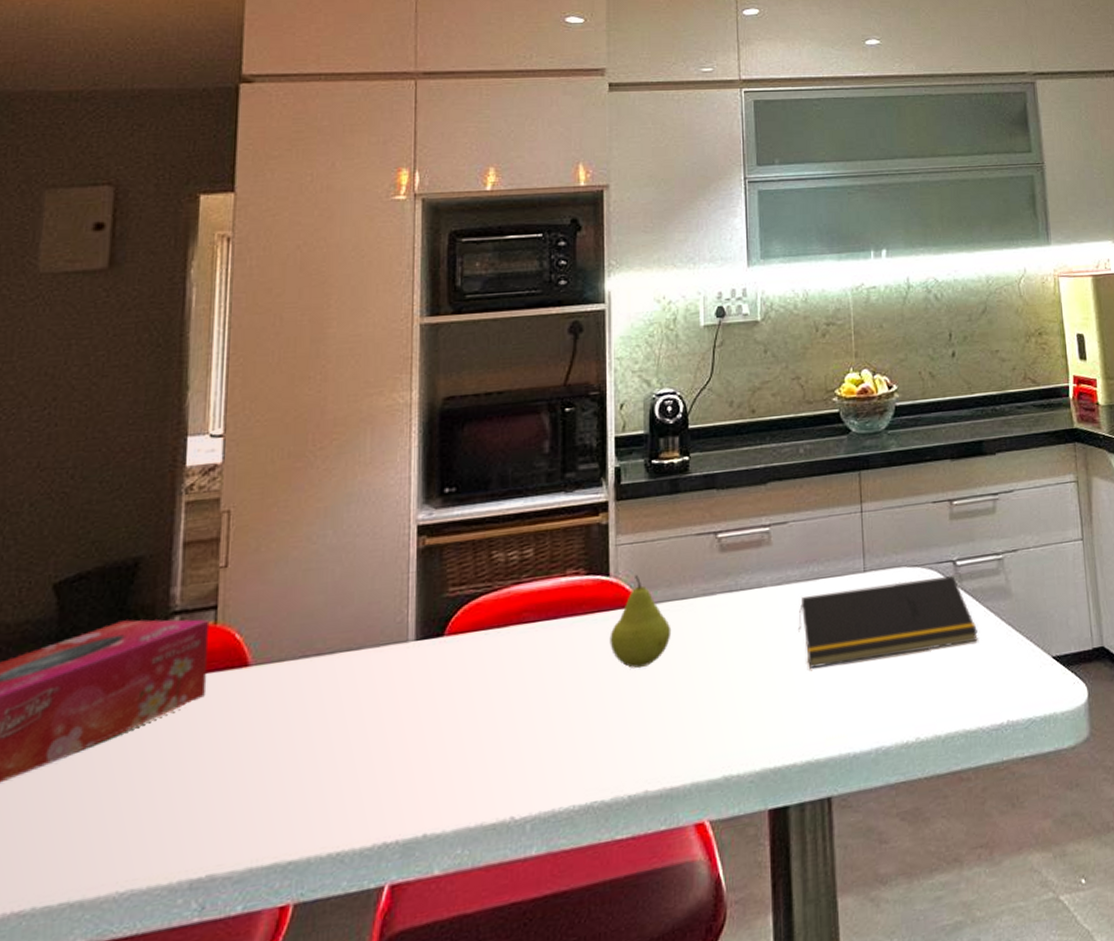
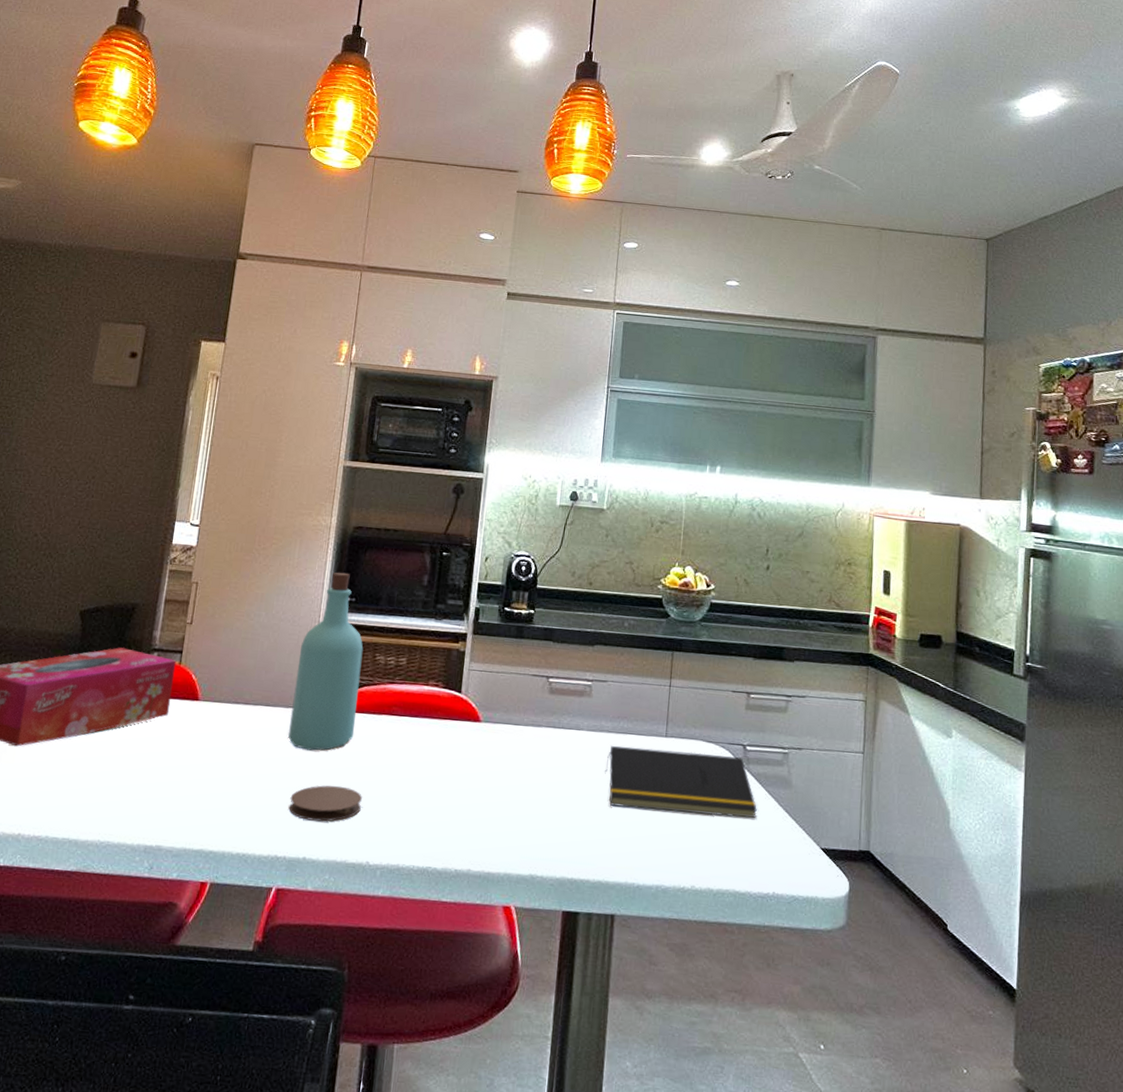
bottle: none [384,457,475,695] -> present [288,572,364,751]
coaster: none [395,729,495,786] -> present [289,785,362,822]
fruit: present [610,574,672,669] -> none [455,696,504,772]

